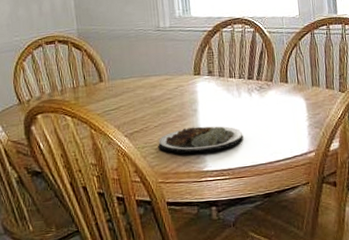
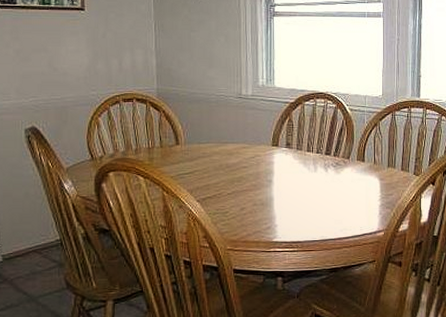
plate: present [158,126,244,153] -> none [230,197,315,223]

